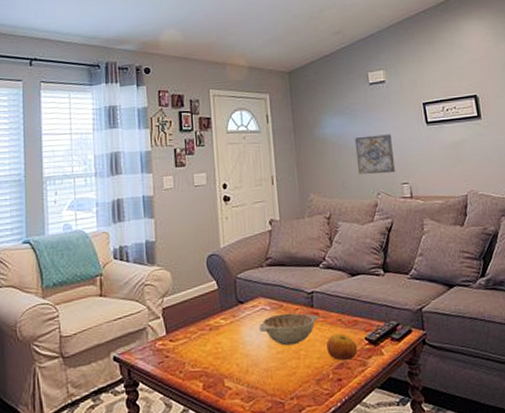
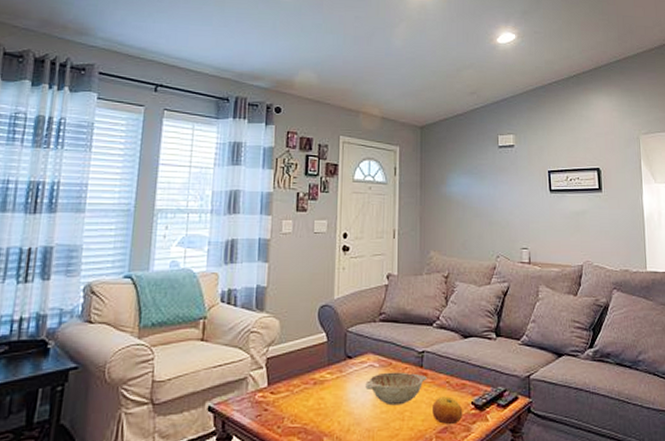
wall art: present [354,134,395,174] -> none [479,198,516,237]

